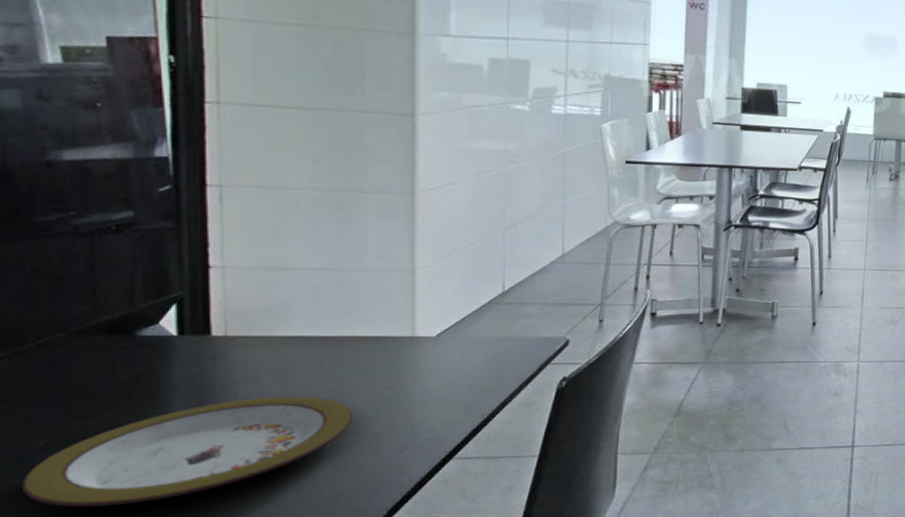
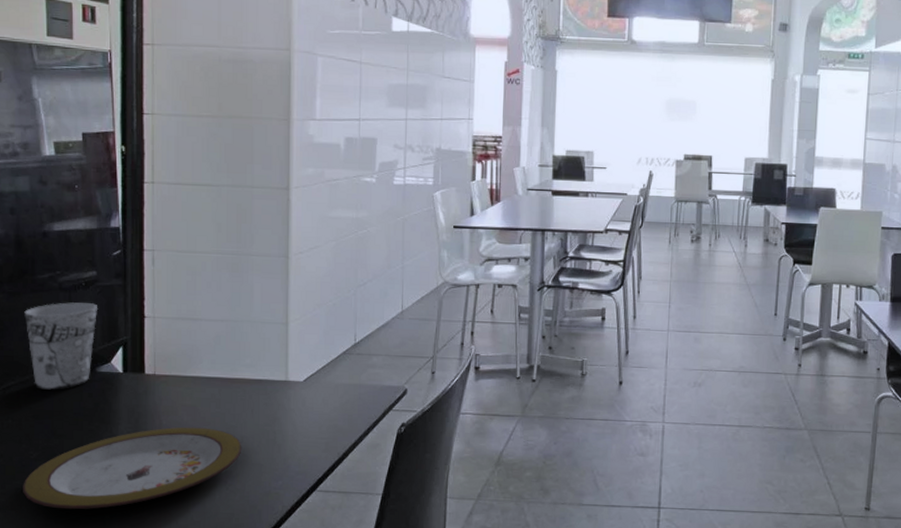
cup: none [18,250,138,361] -> present [24,302,98,390]

